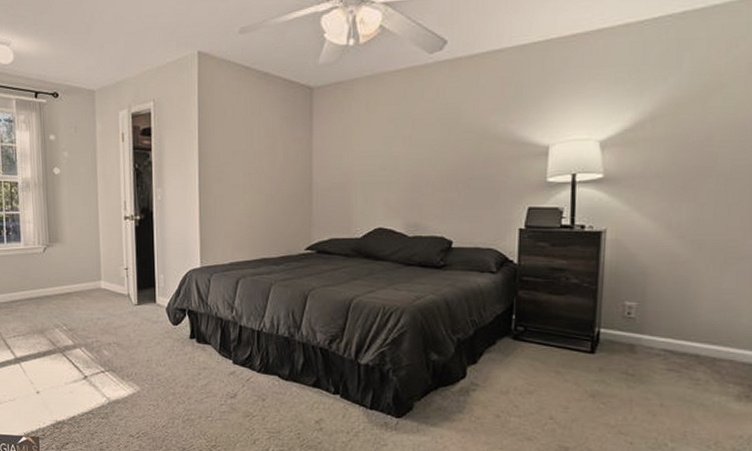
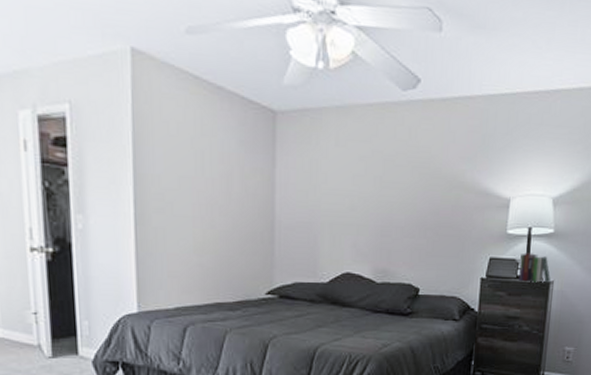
books: none [563,200,602,232] -> present [519,253,550,283]

